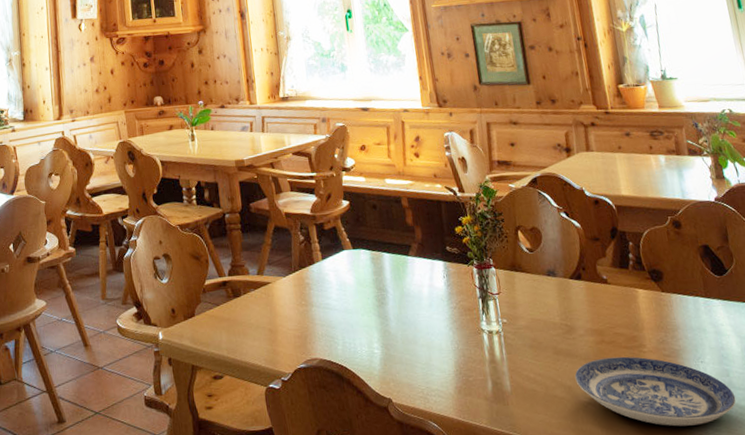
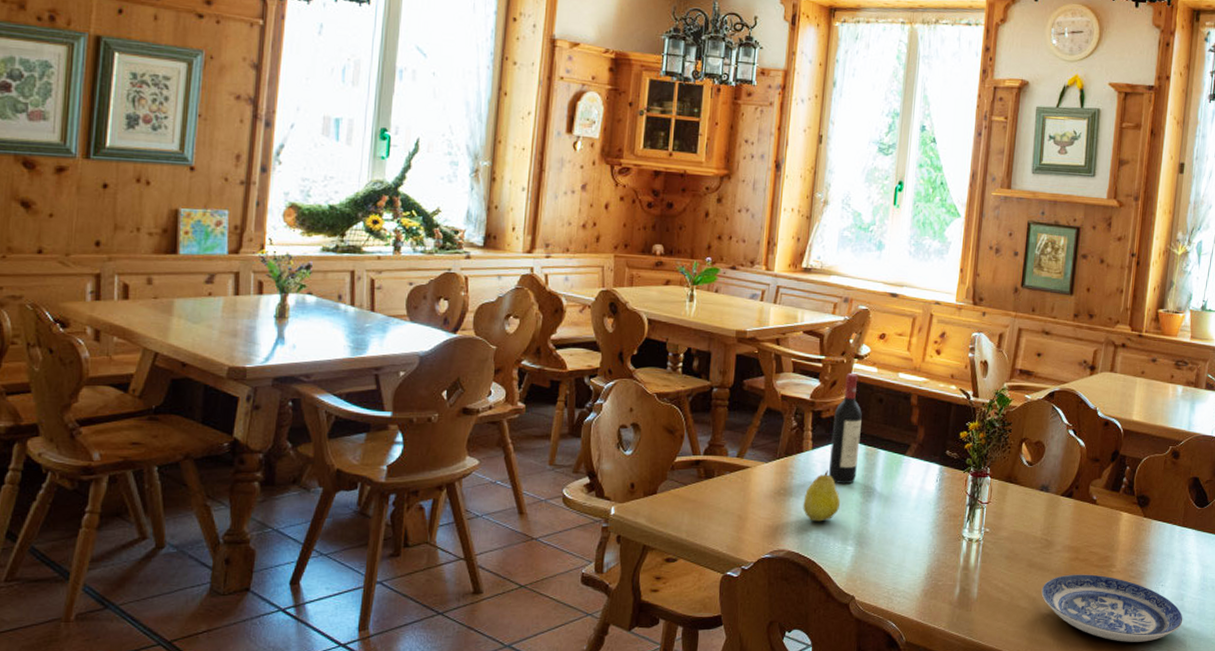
fruit: none [324,277,359,329] -> present [803,469,841,522]
wine bottle: none [335,184,368,290] -> present [828,372,862,485]

